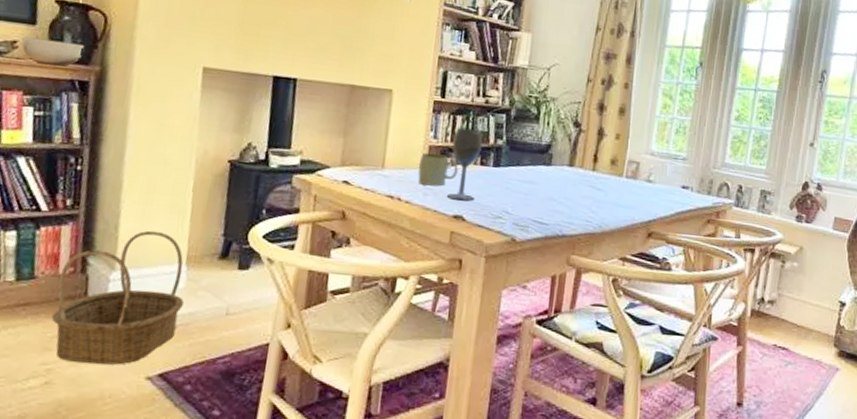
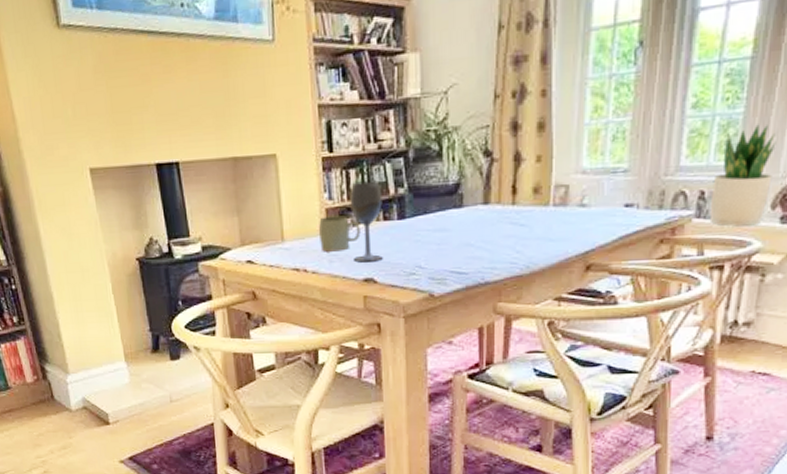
basket: present [52,230,184,365] -> none [28,335,133,453]
planter: none [745,141,794,220] -> present [709,124,776,227]

